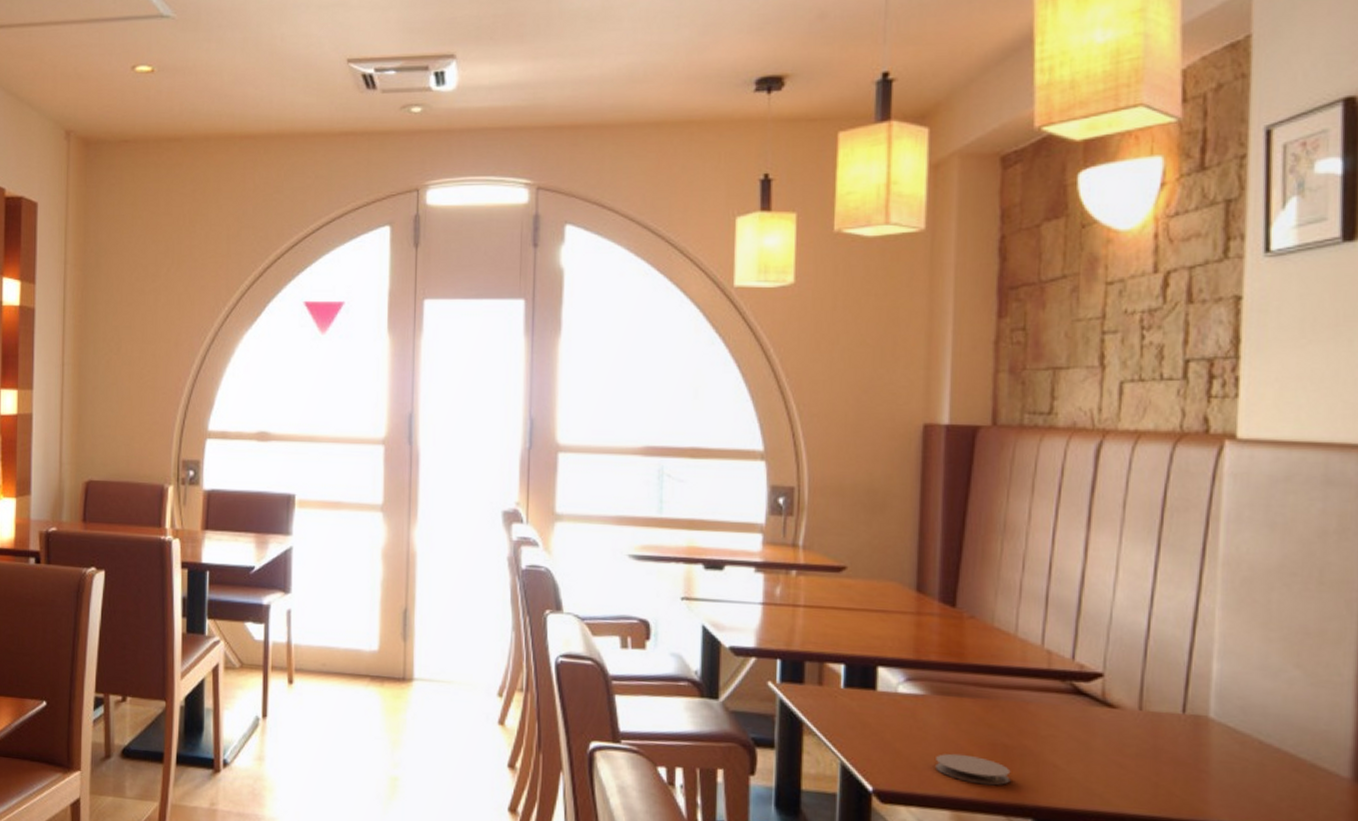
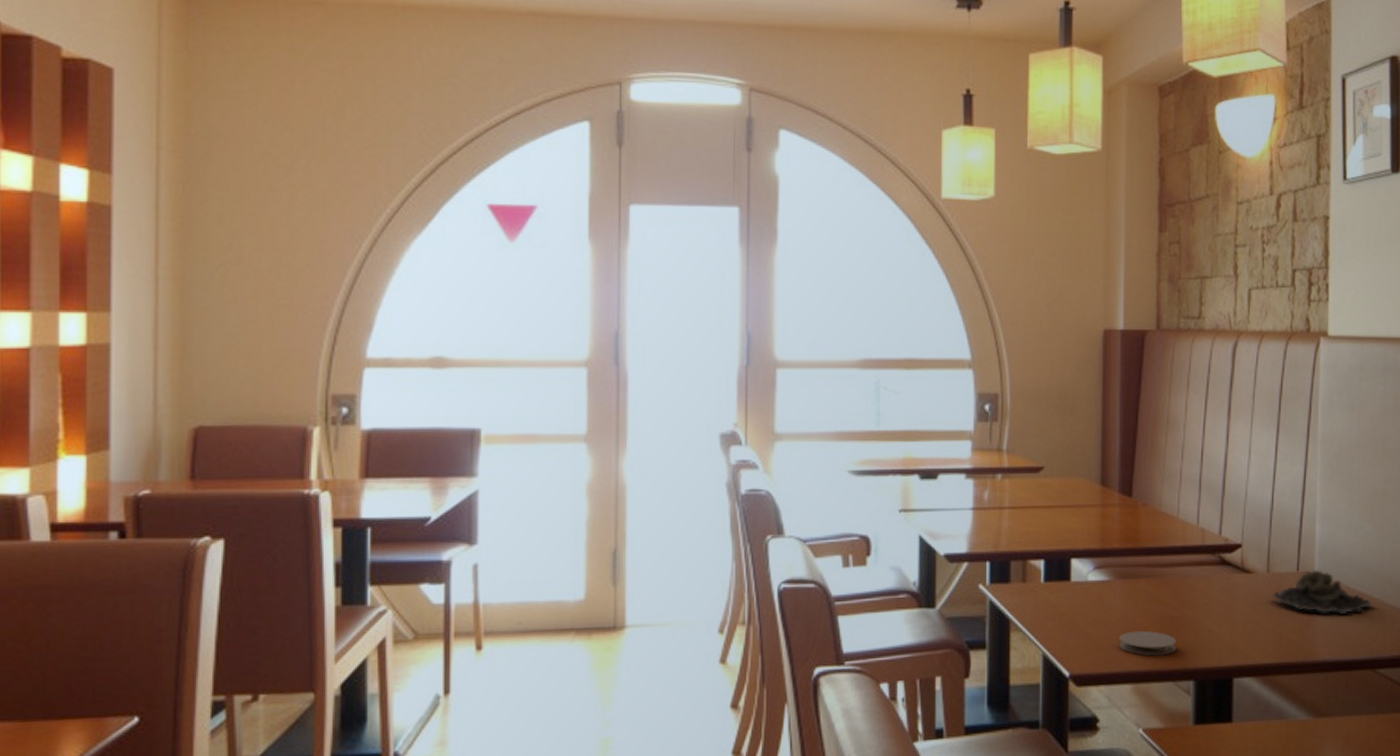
succulent plant: none [1142,714,1298,772] -> present [1270,570,1372,613]

